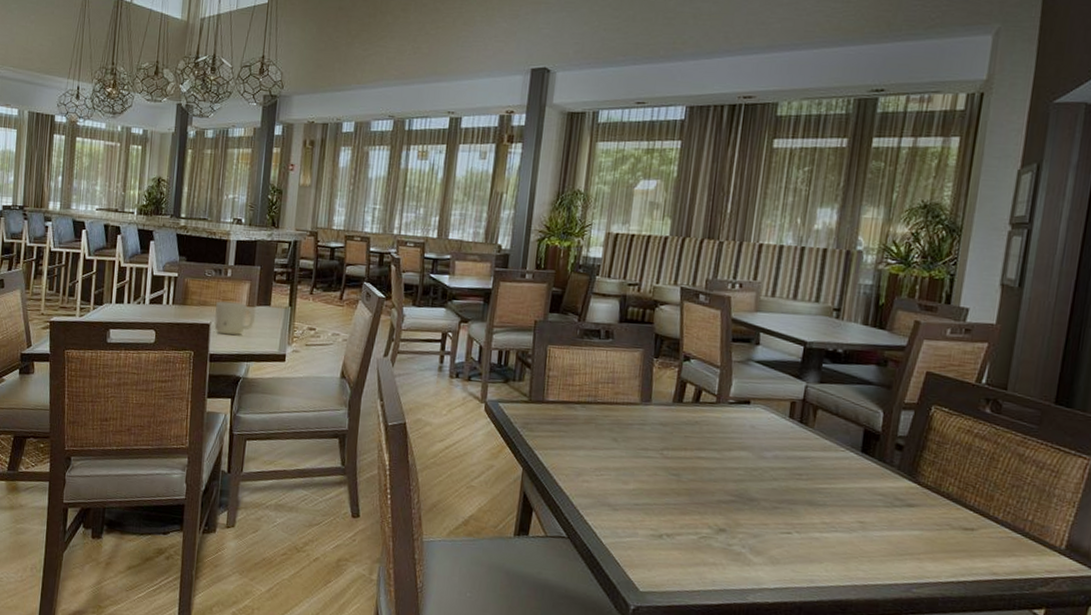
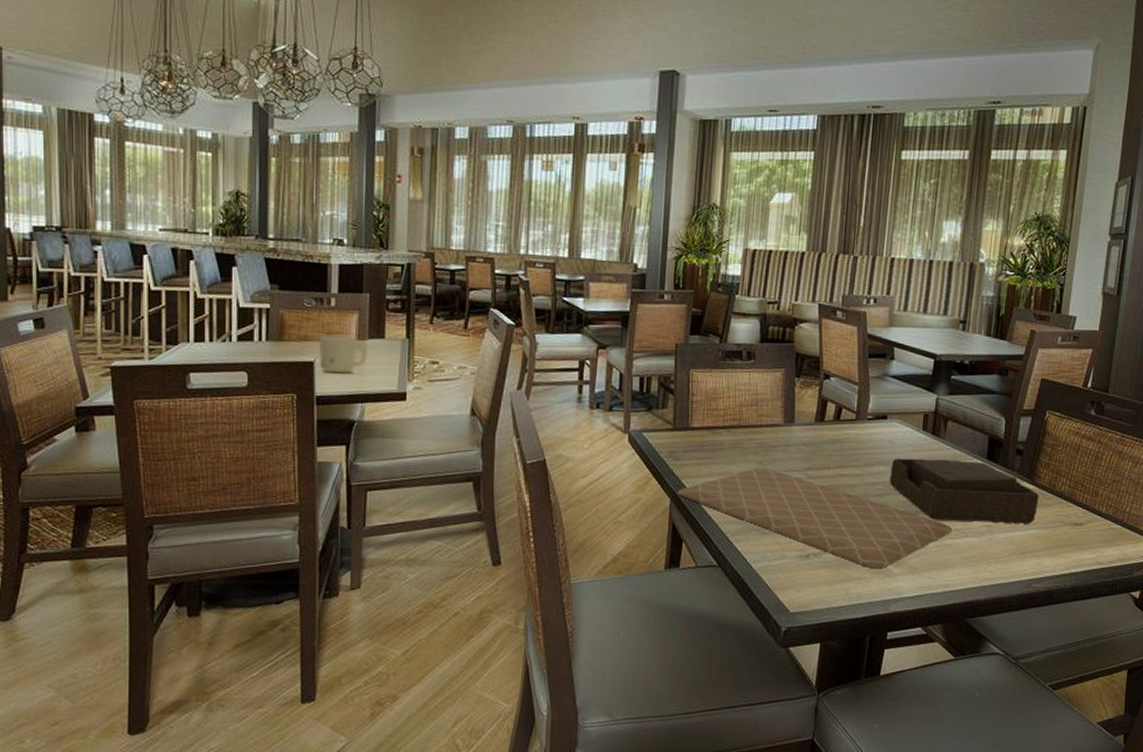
placemat: none [530,444,819,557] -> present [677,467,952,569]
napkin holder: none [750,444,922,524] -> present [889,458,1039,524]

